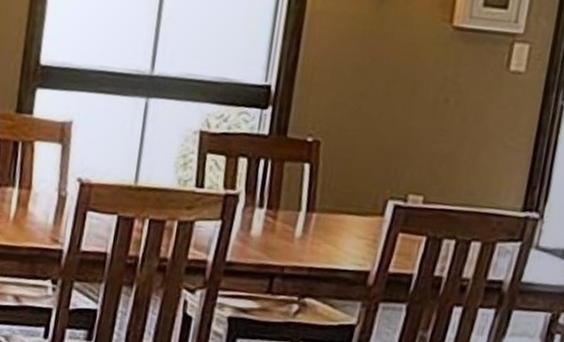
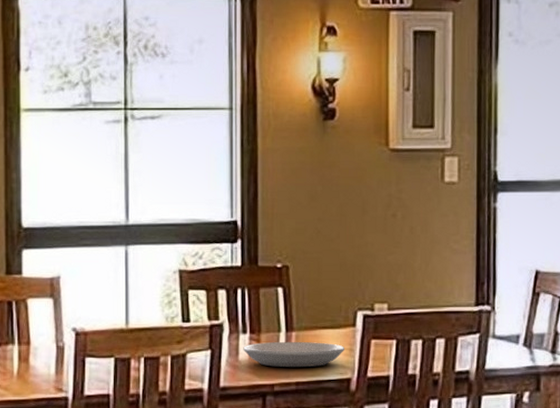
plate: none [256,220,368,254] -> present [243,341,344,368]

